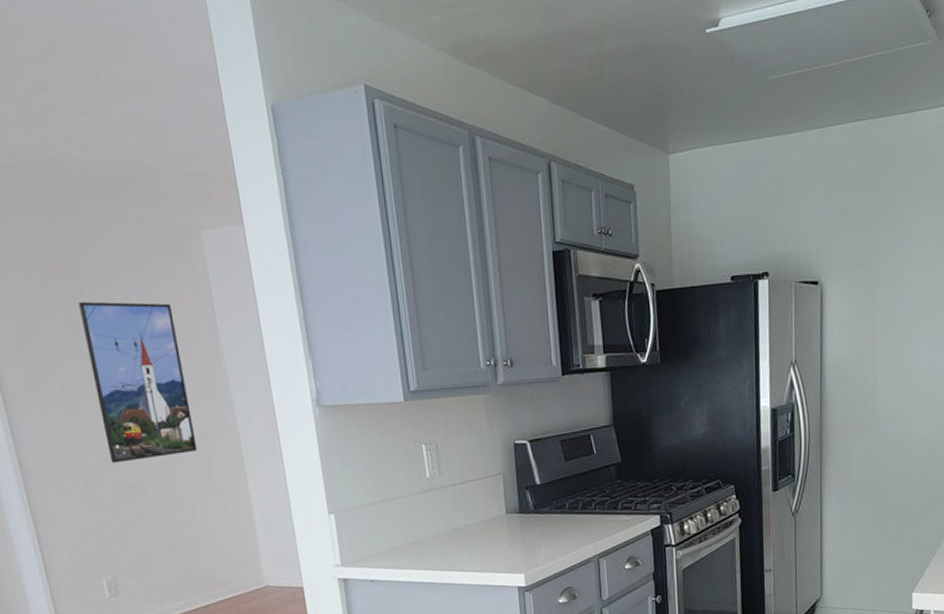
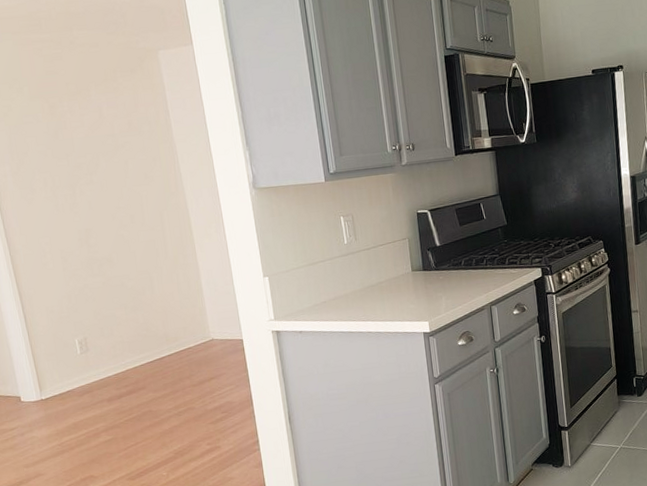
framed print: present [79,301,197,463] -> none [59,110,155,242]

